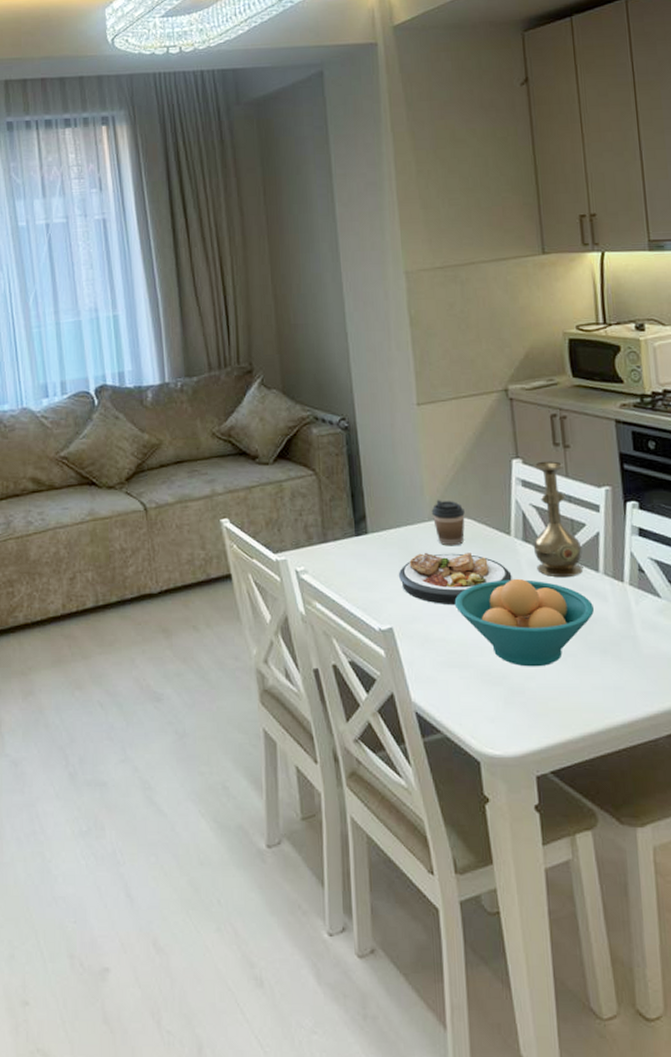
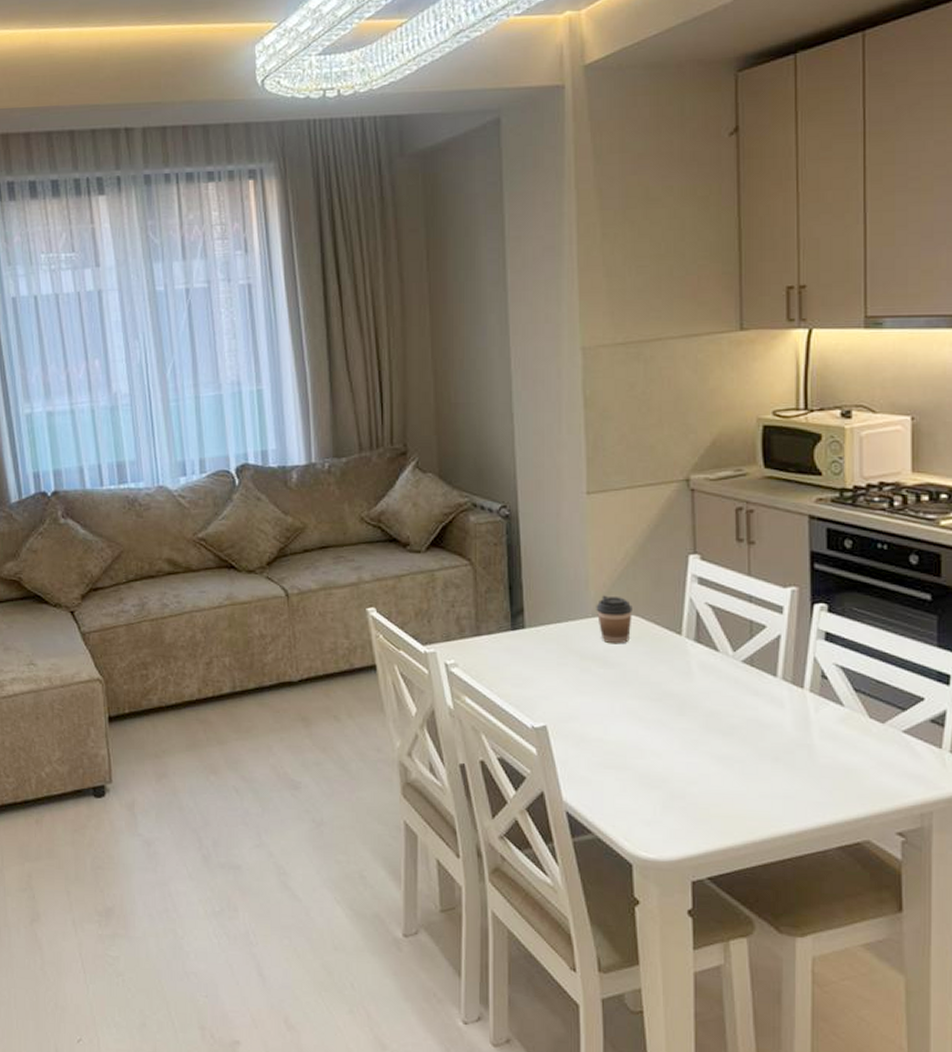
plate: present [398,552,512,606] -> none [555,649,680,706]
fruit bowl: present [454,578,594,667] -> none [615,680,768,772]
vase: present [533,461,582,578] -> none [705,558,760,681]

